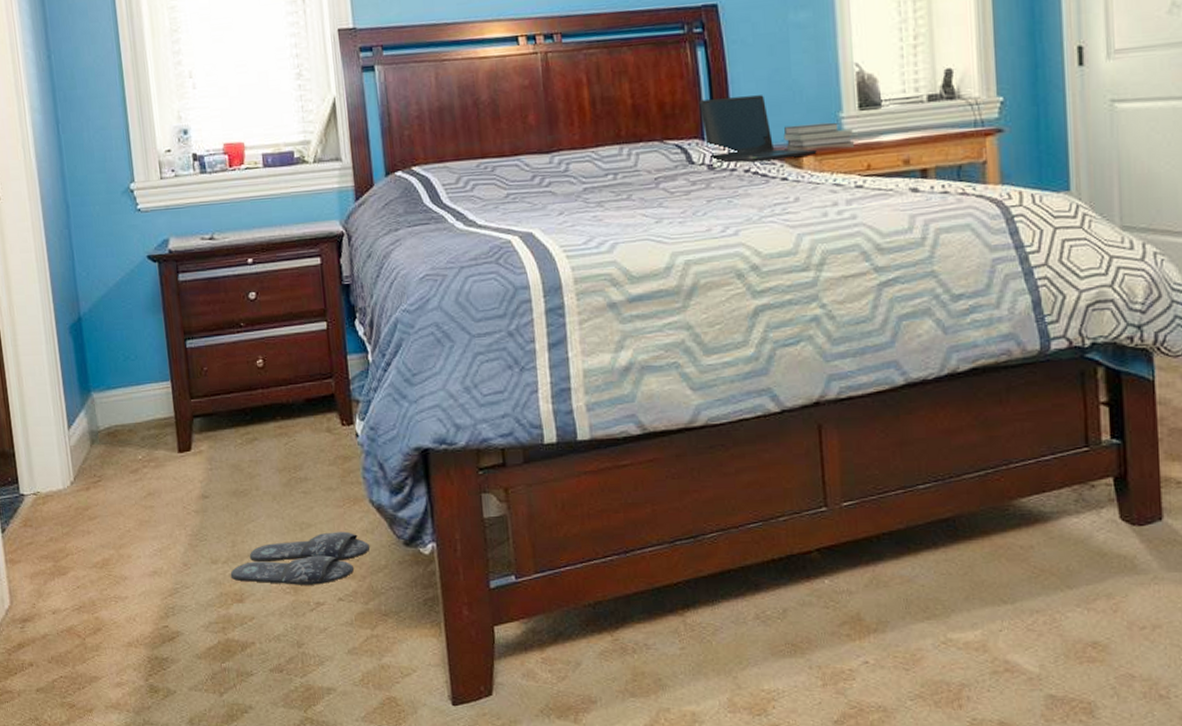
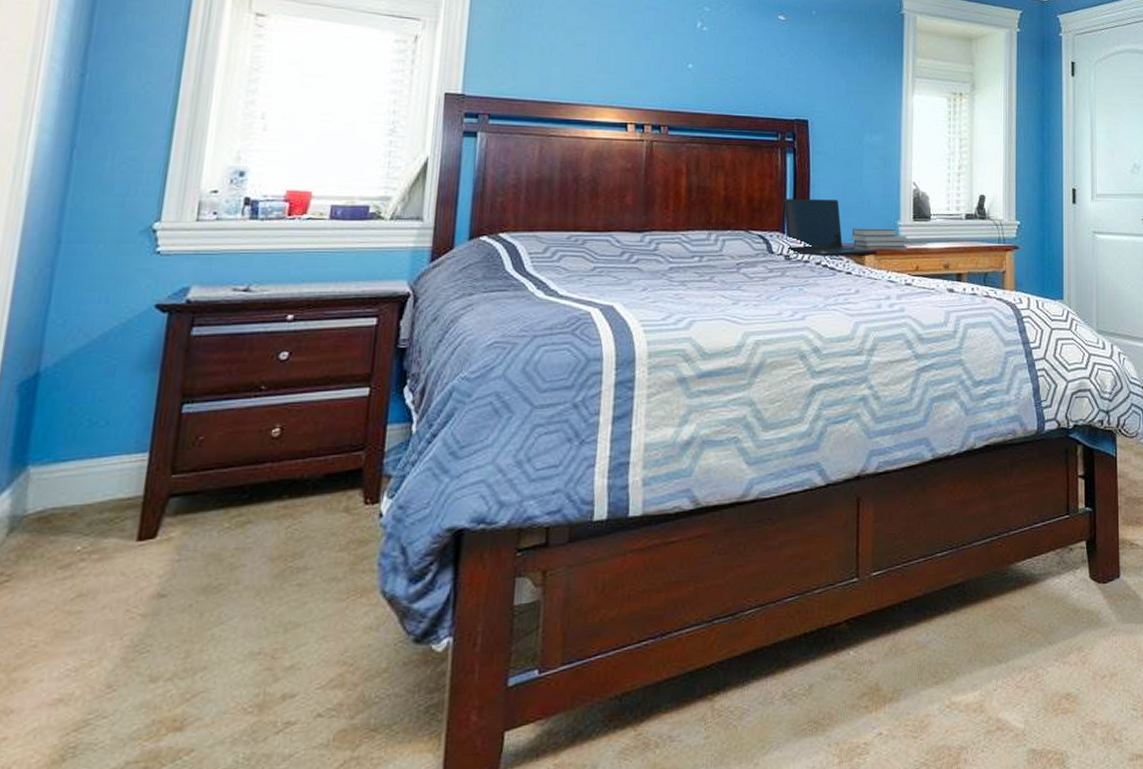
slippers: present [230,531,369,585] -> none [172,630,370,703]

